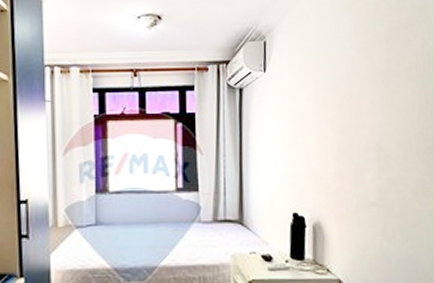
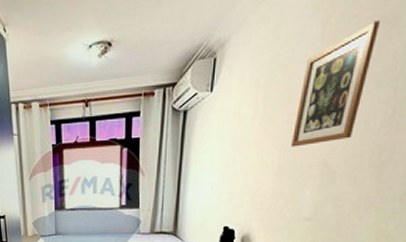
picture frame: none [345,26,400,130] -> present [291,21,380,147]

